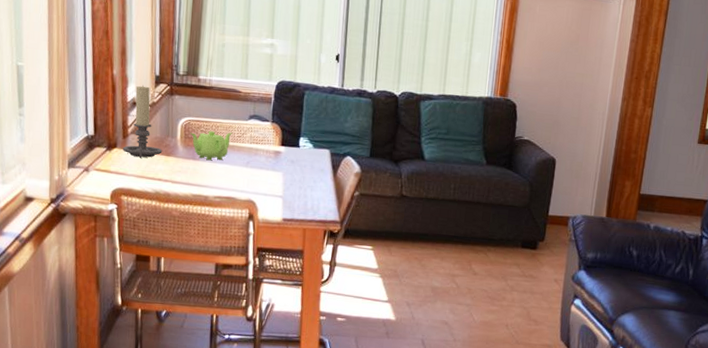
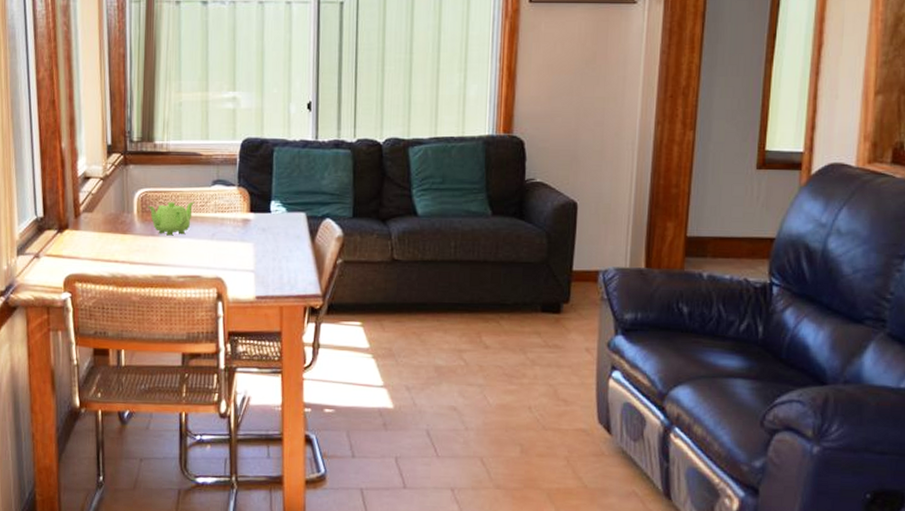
candle holder: present [123,85,163,158] -> none [75,156,118,238]

